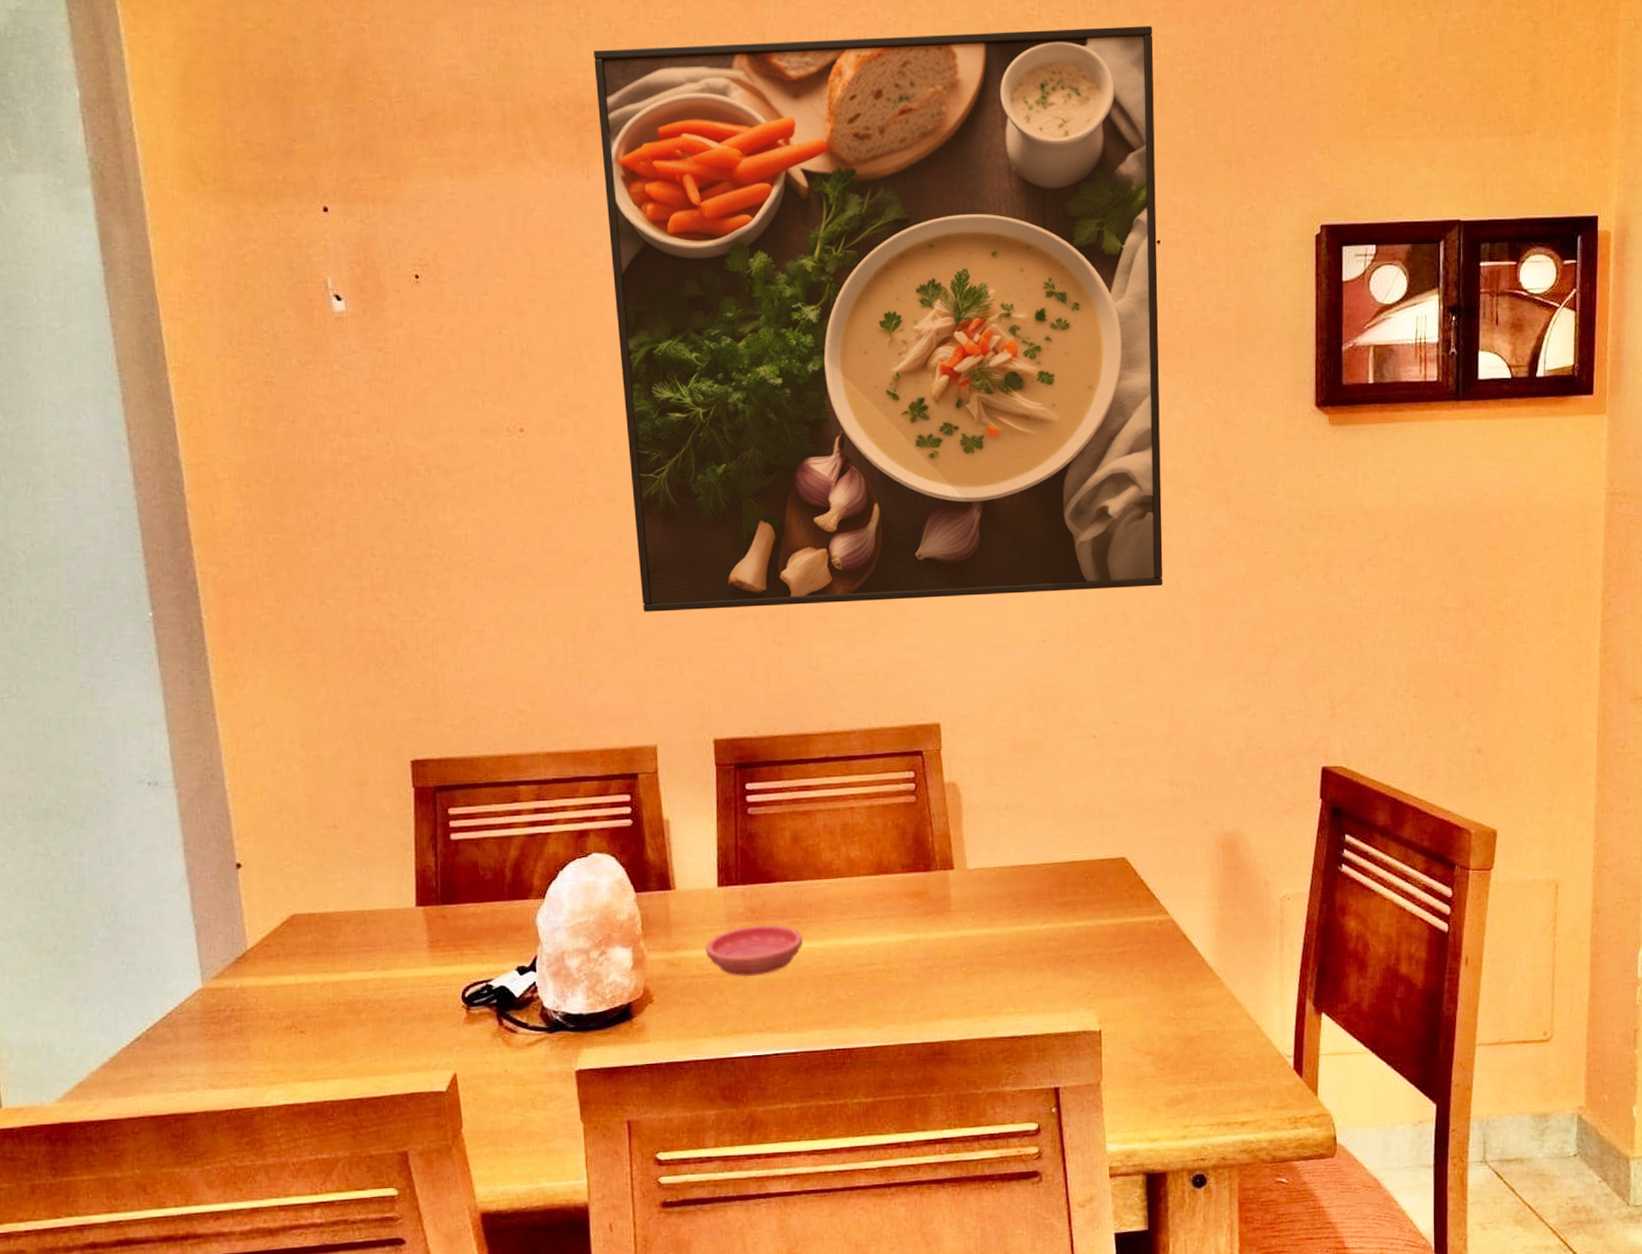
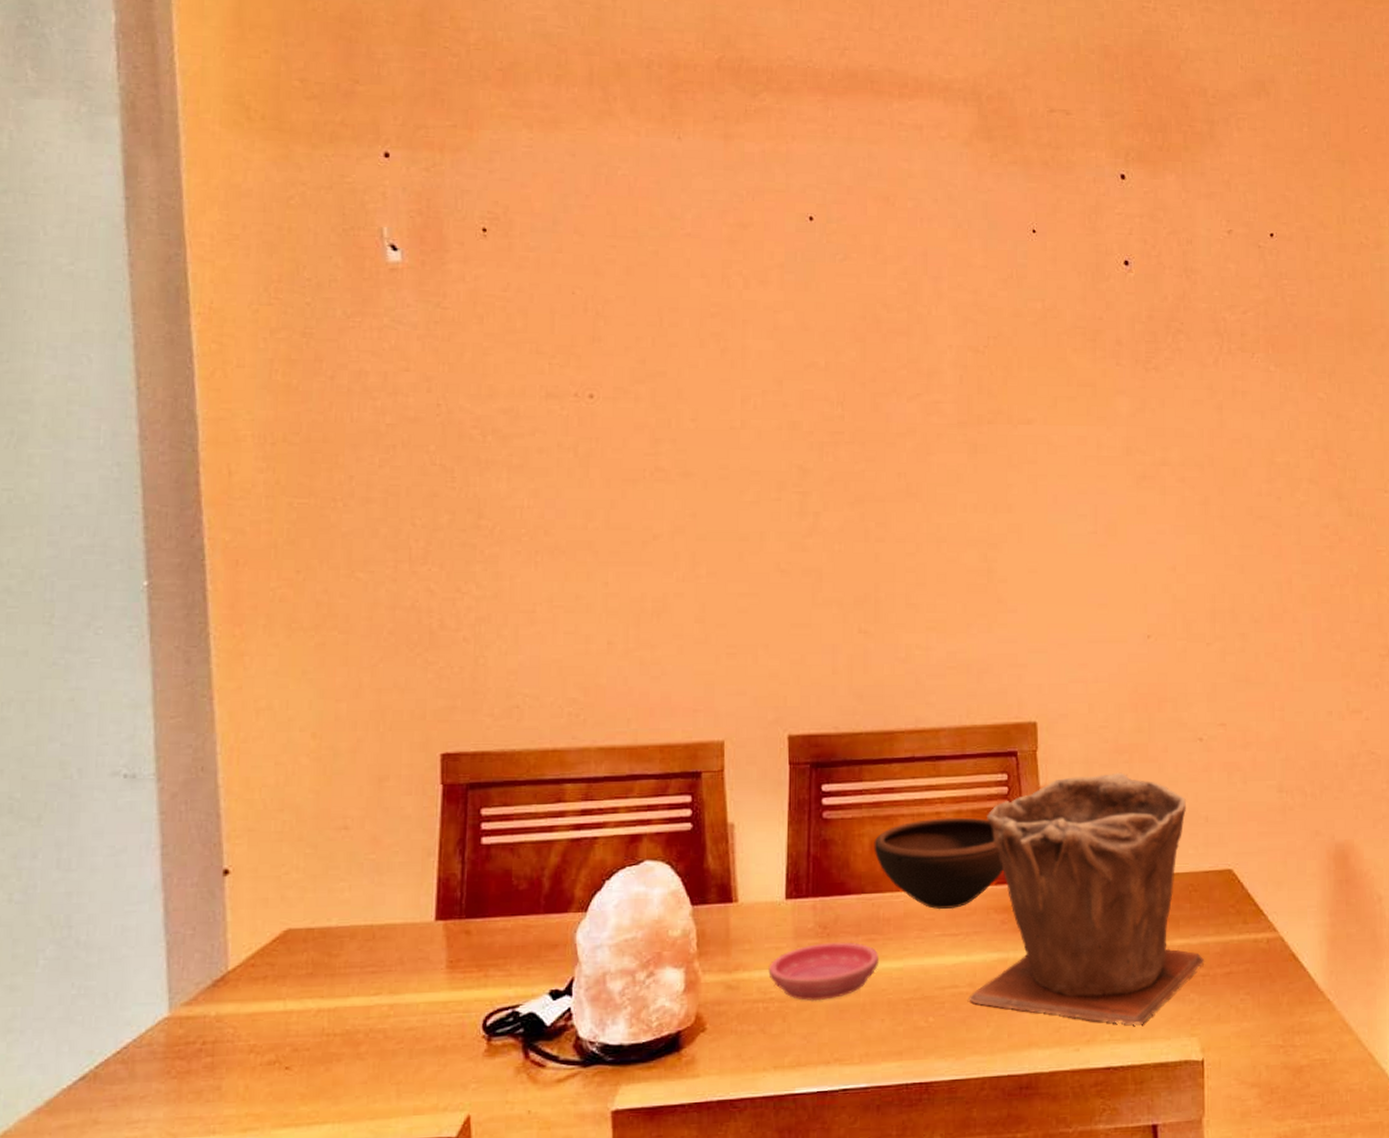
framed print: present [594,26,1163,612] -> none [692,11,1274,595]
bowl: none [794,812,913,896] -> present [874,817,1004,910]
plant pot: none [884,769,1101,999] -> present [969,772,1205,1025]

